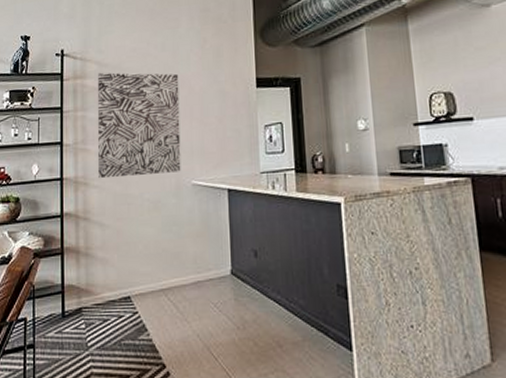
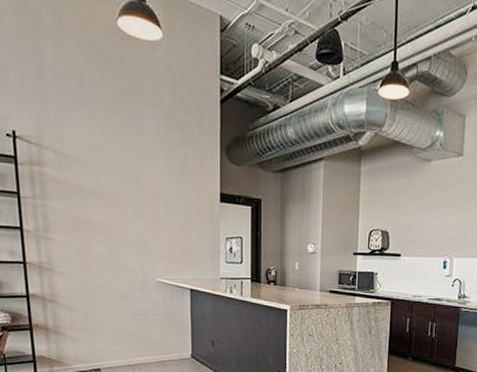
wall art: present [98,72,181,179] -> none [57,162,147,269]

